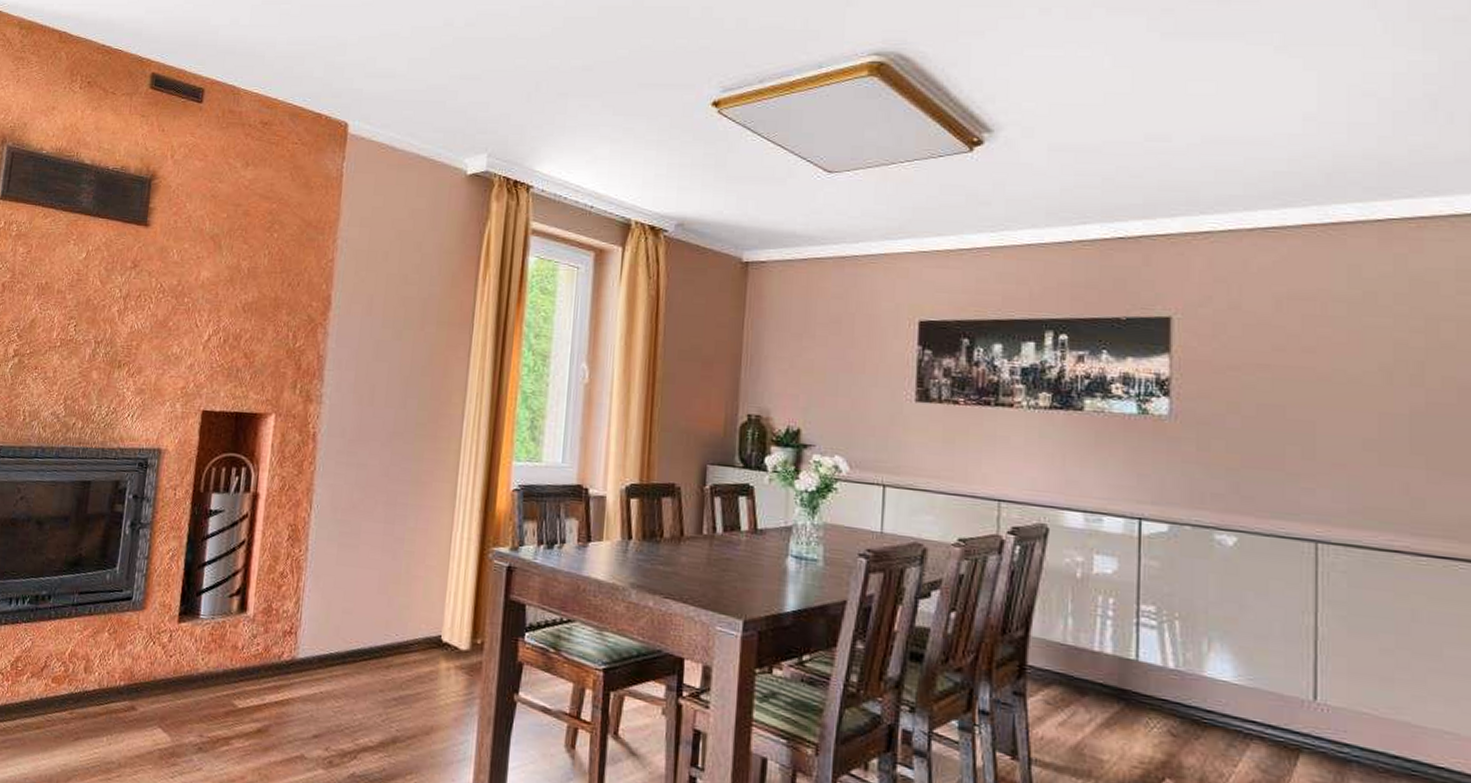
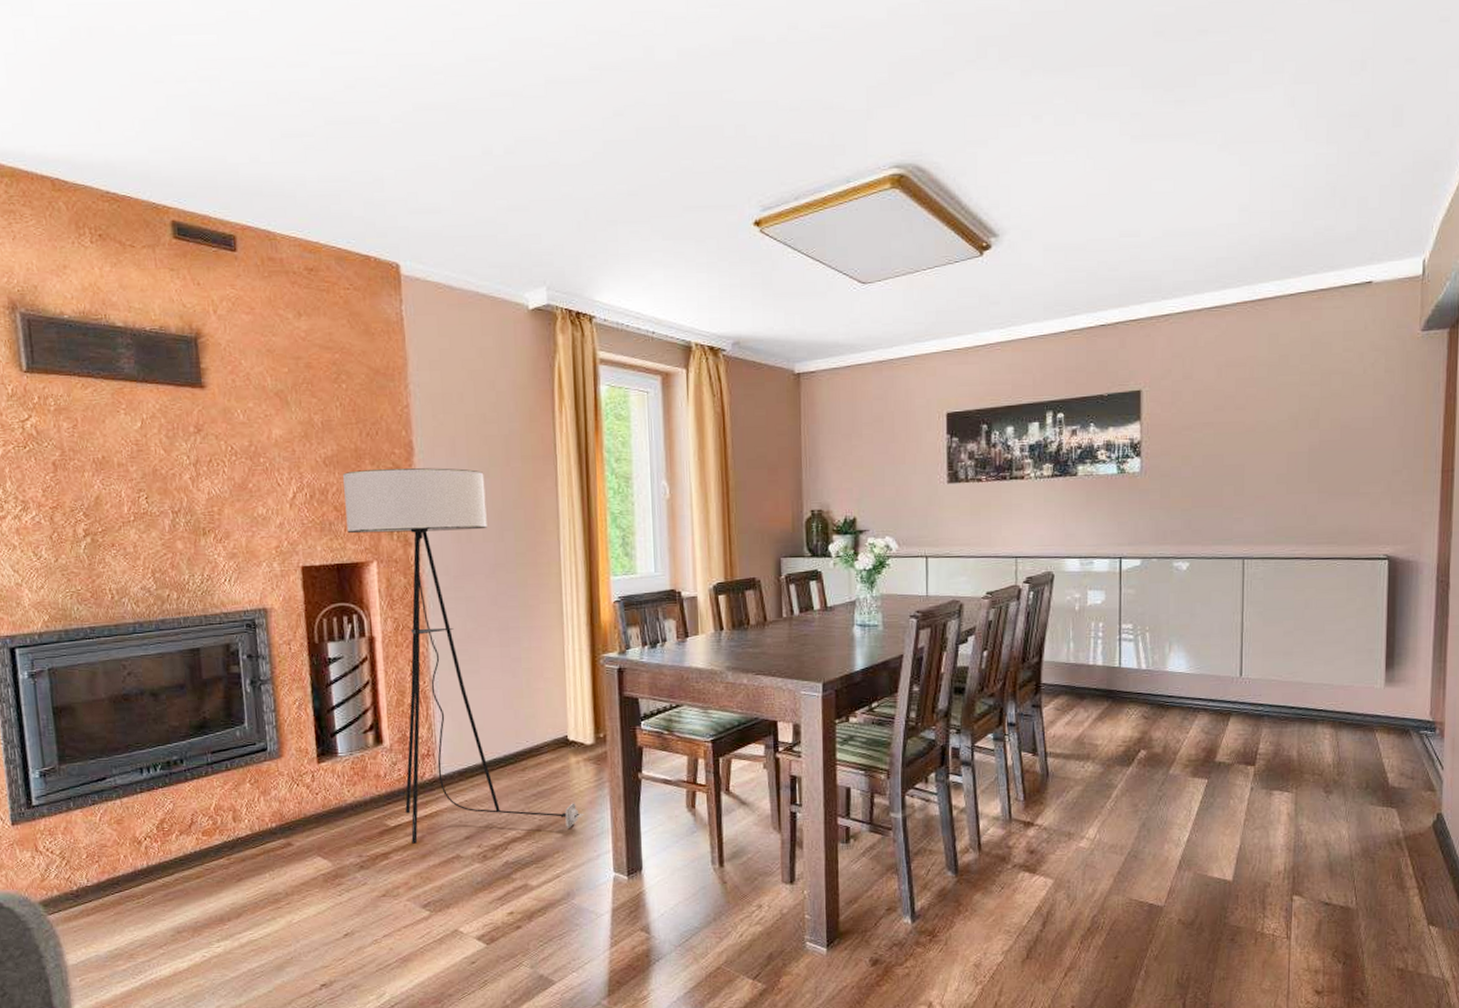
floor lamp: none [252,319,447,747] -> present [343,468,585,844]

